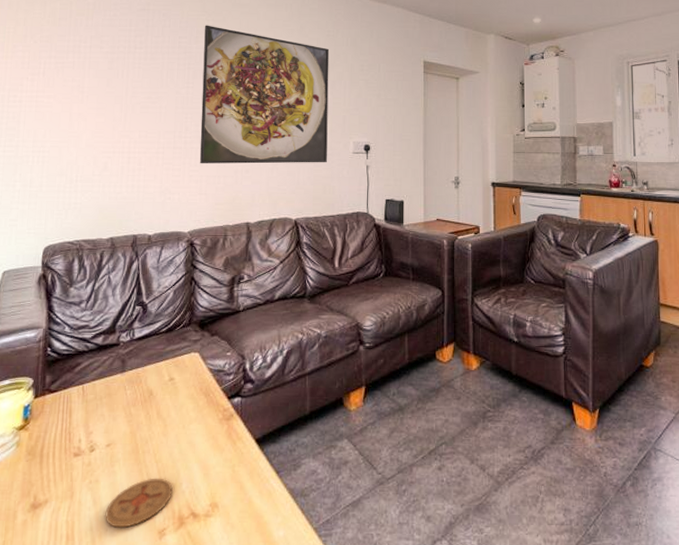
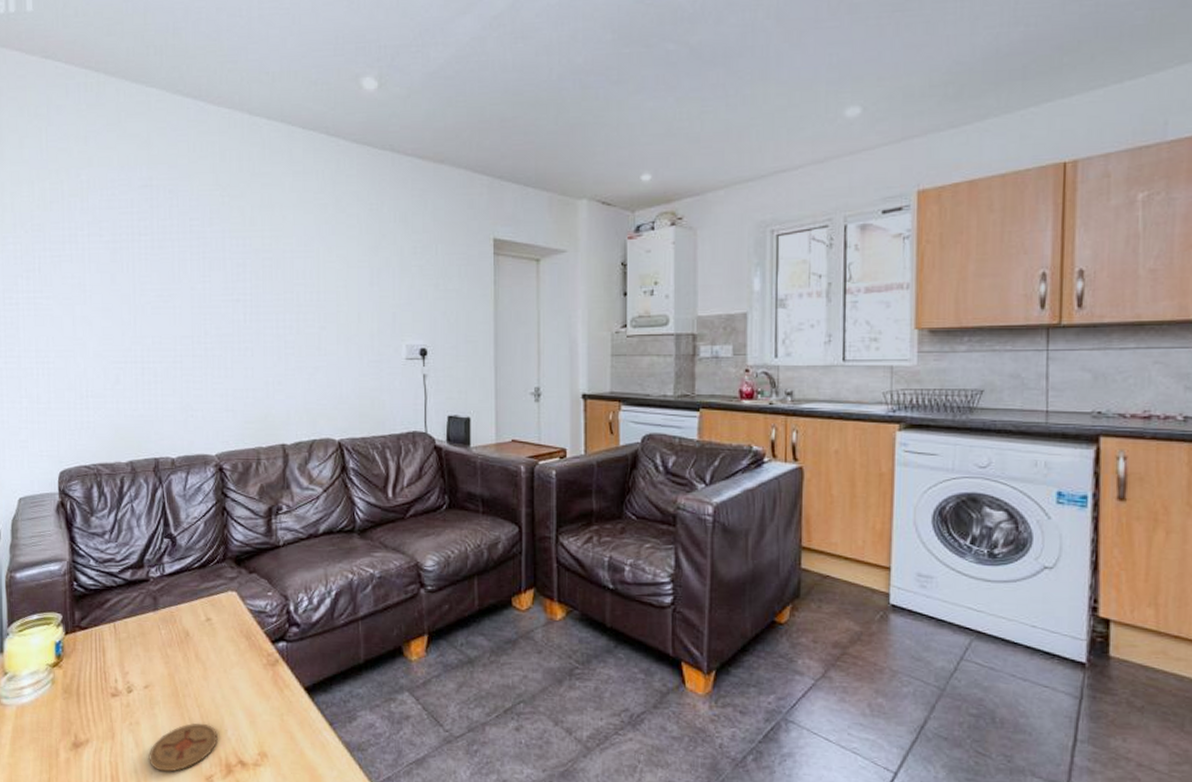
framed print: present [200,25,330,164] -> none [220,202,374,375]

